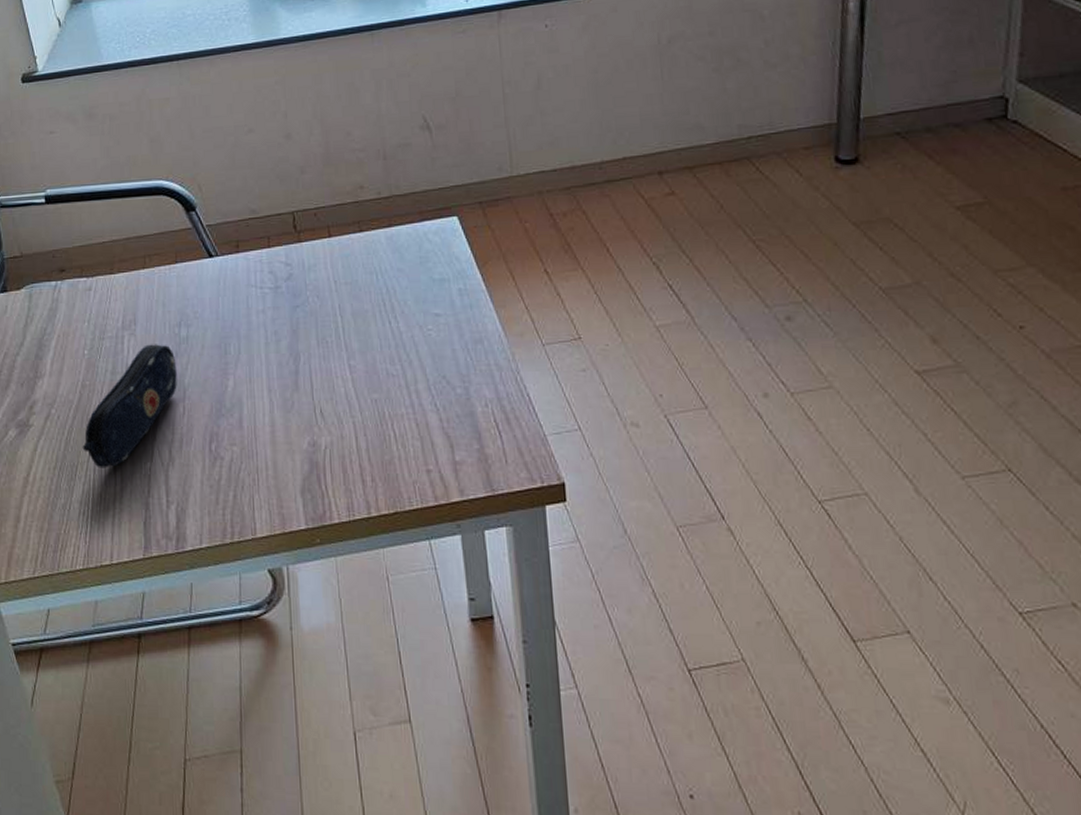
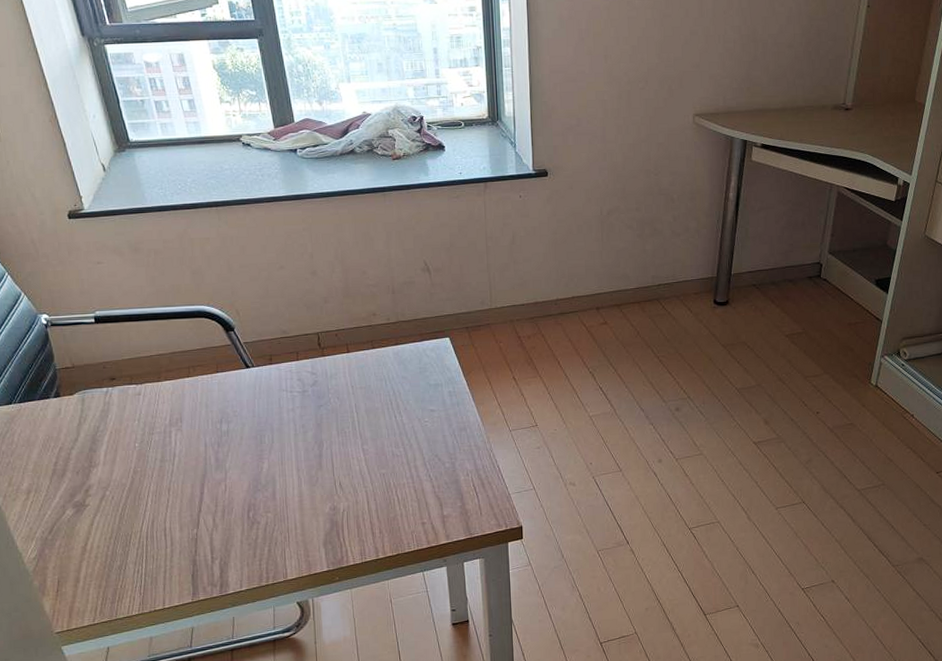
pencil case: present [82,344,177,468] -> none [135,437,219,536]

